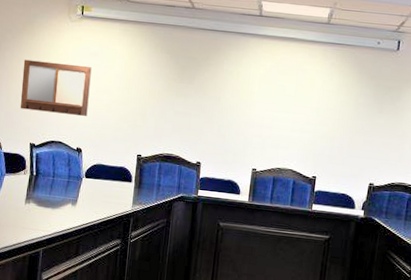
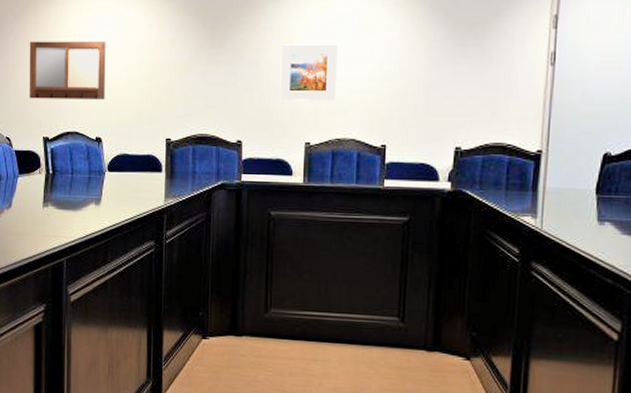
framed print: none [234,86,284,137] -> present [279,44,338,101]

